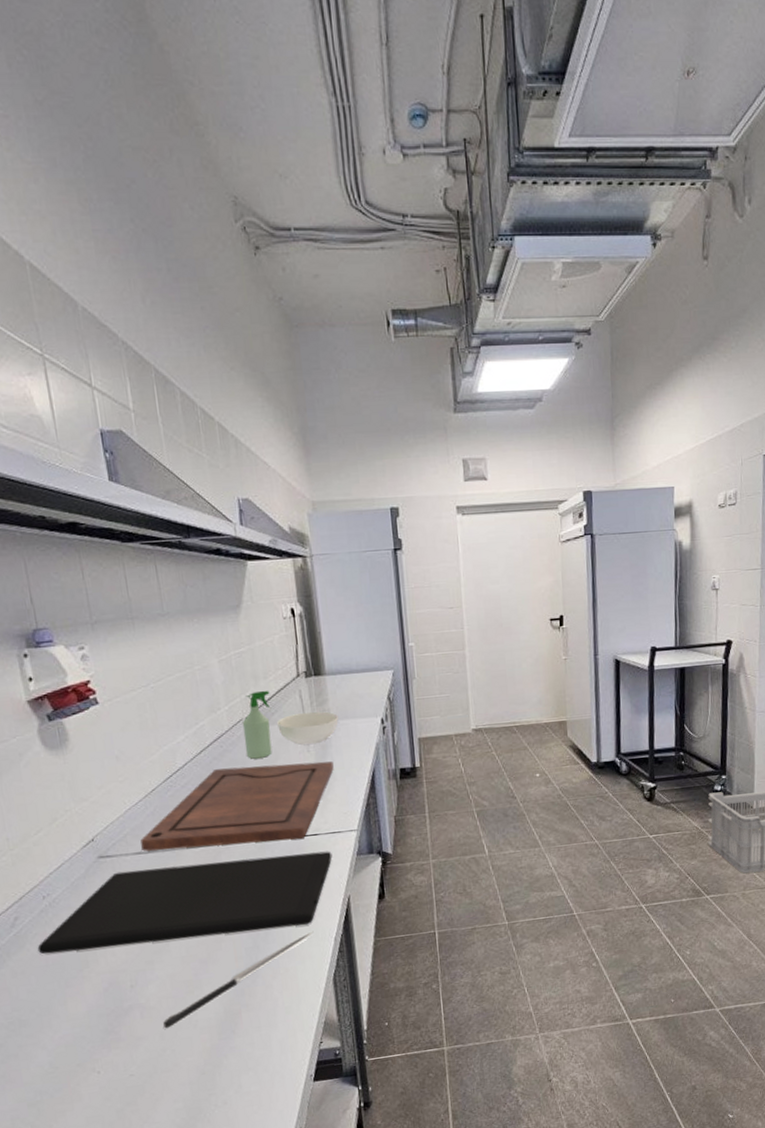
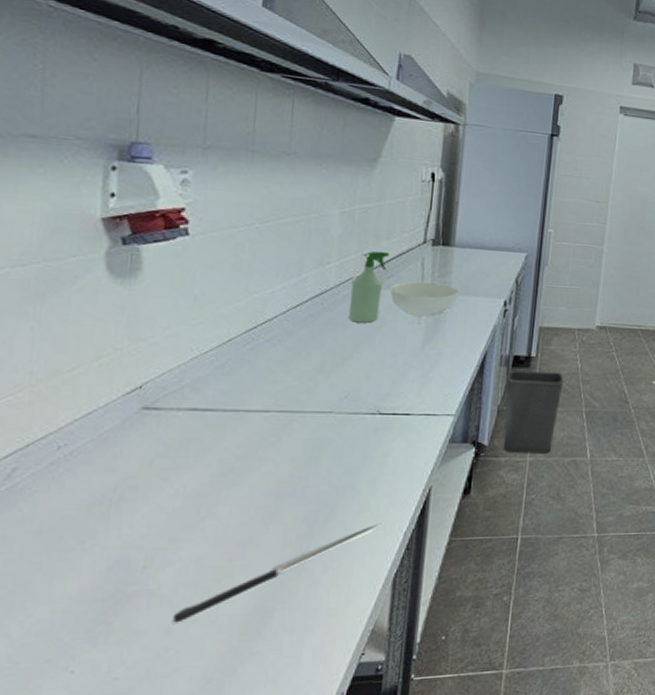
cutting board: present [37,851,333,955] -> none [32,428,422,517]
cutting board: present [141,761,334,851] -> none [199,328,444,416]
trash can: none [397,778,451,858] -> present [504,370,564,454]

